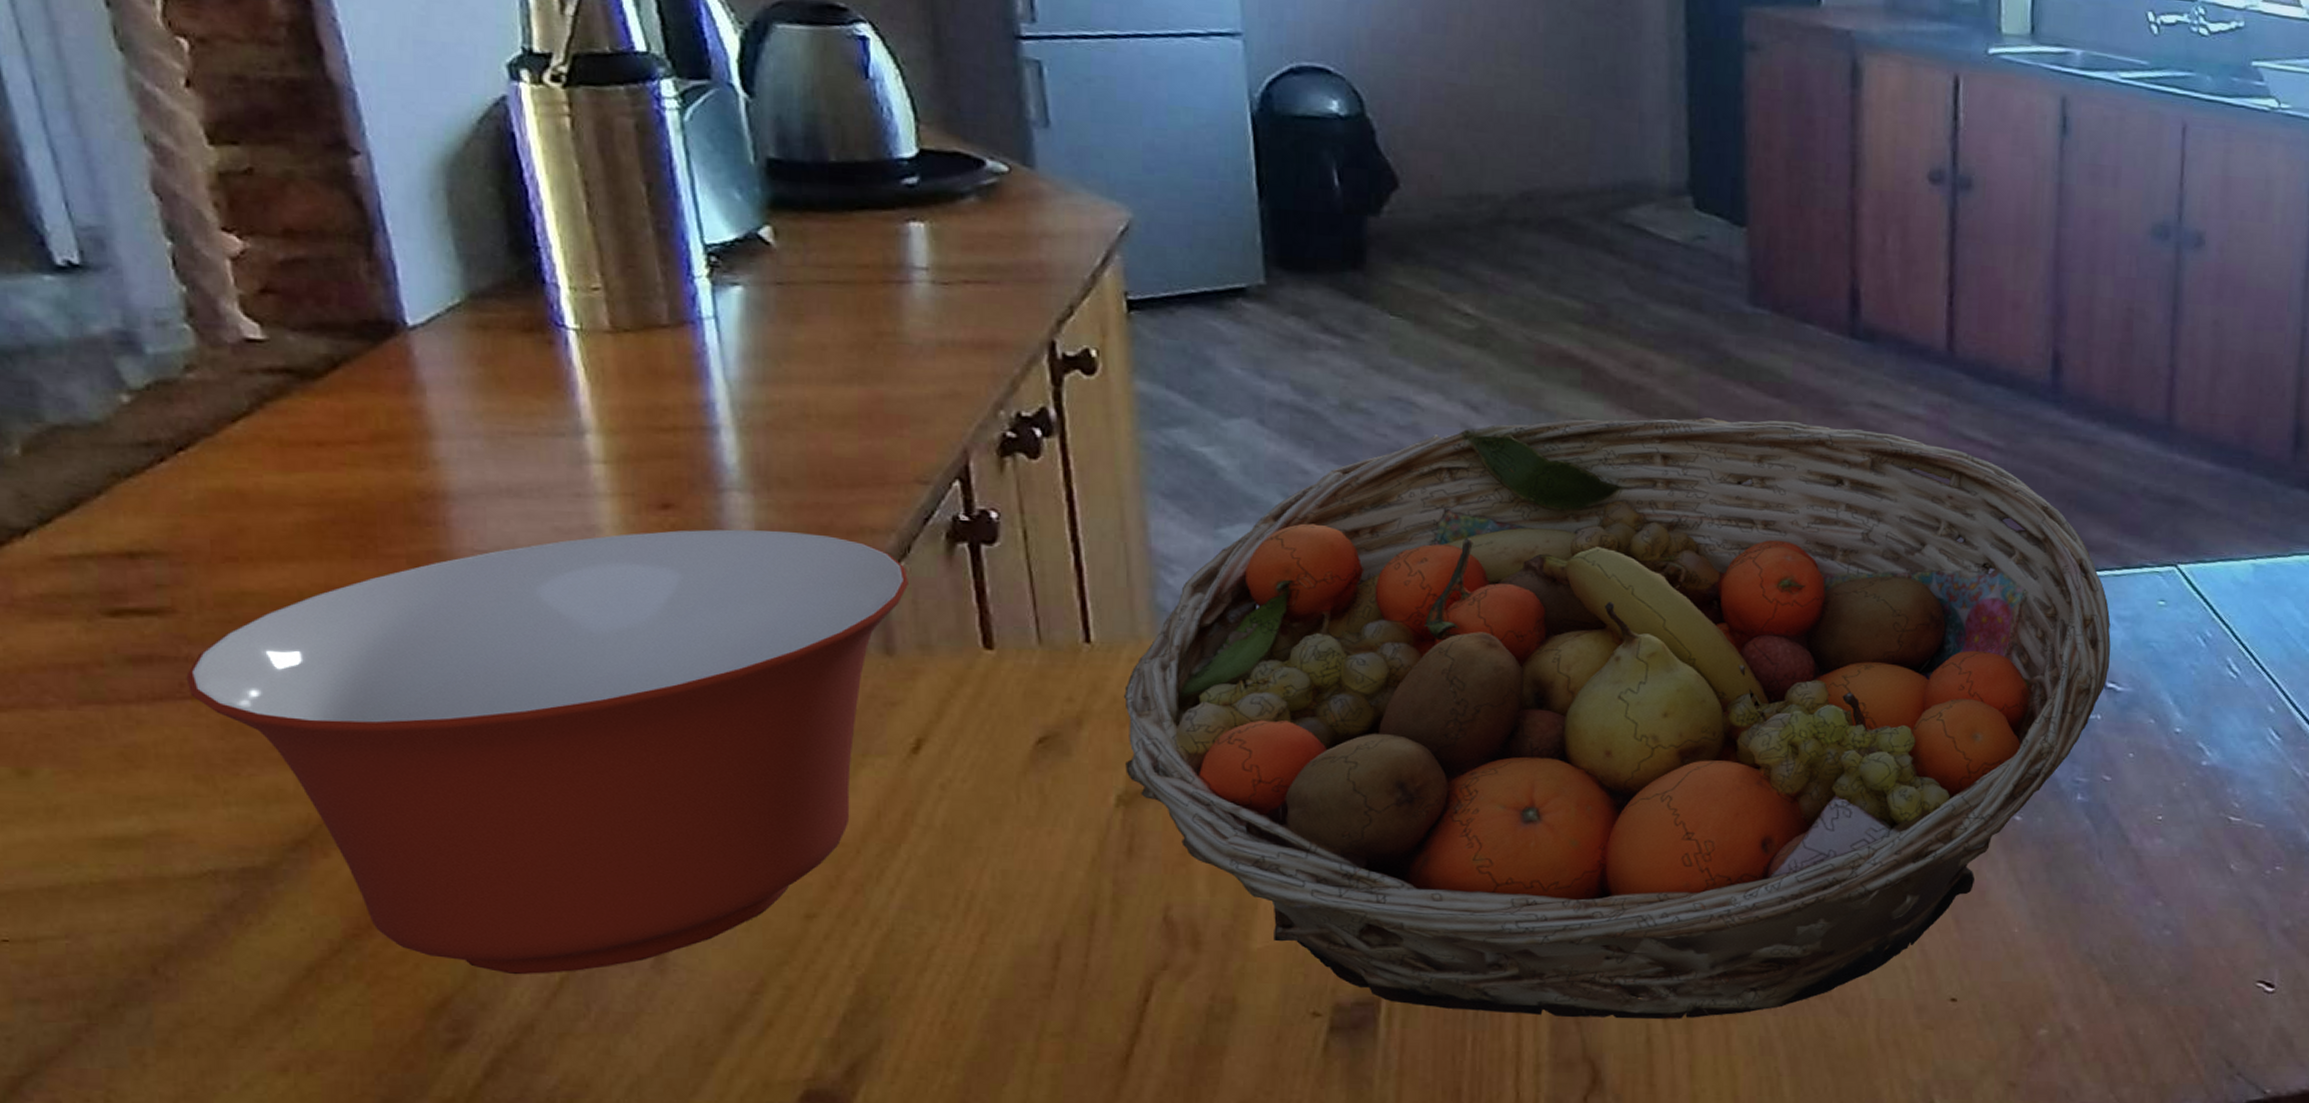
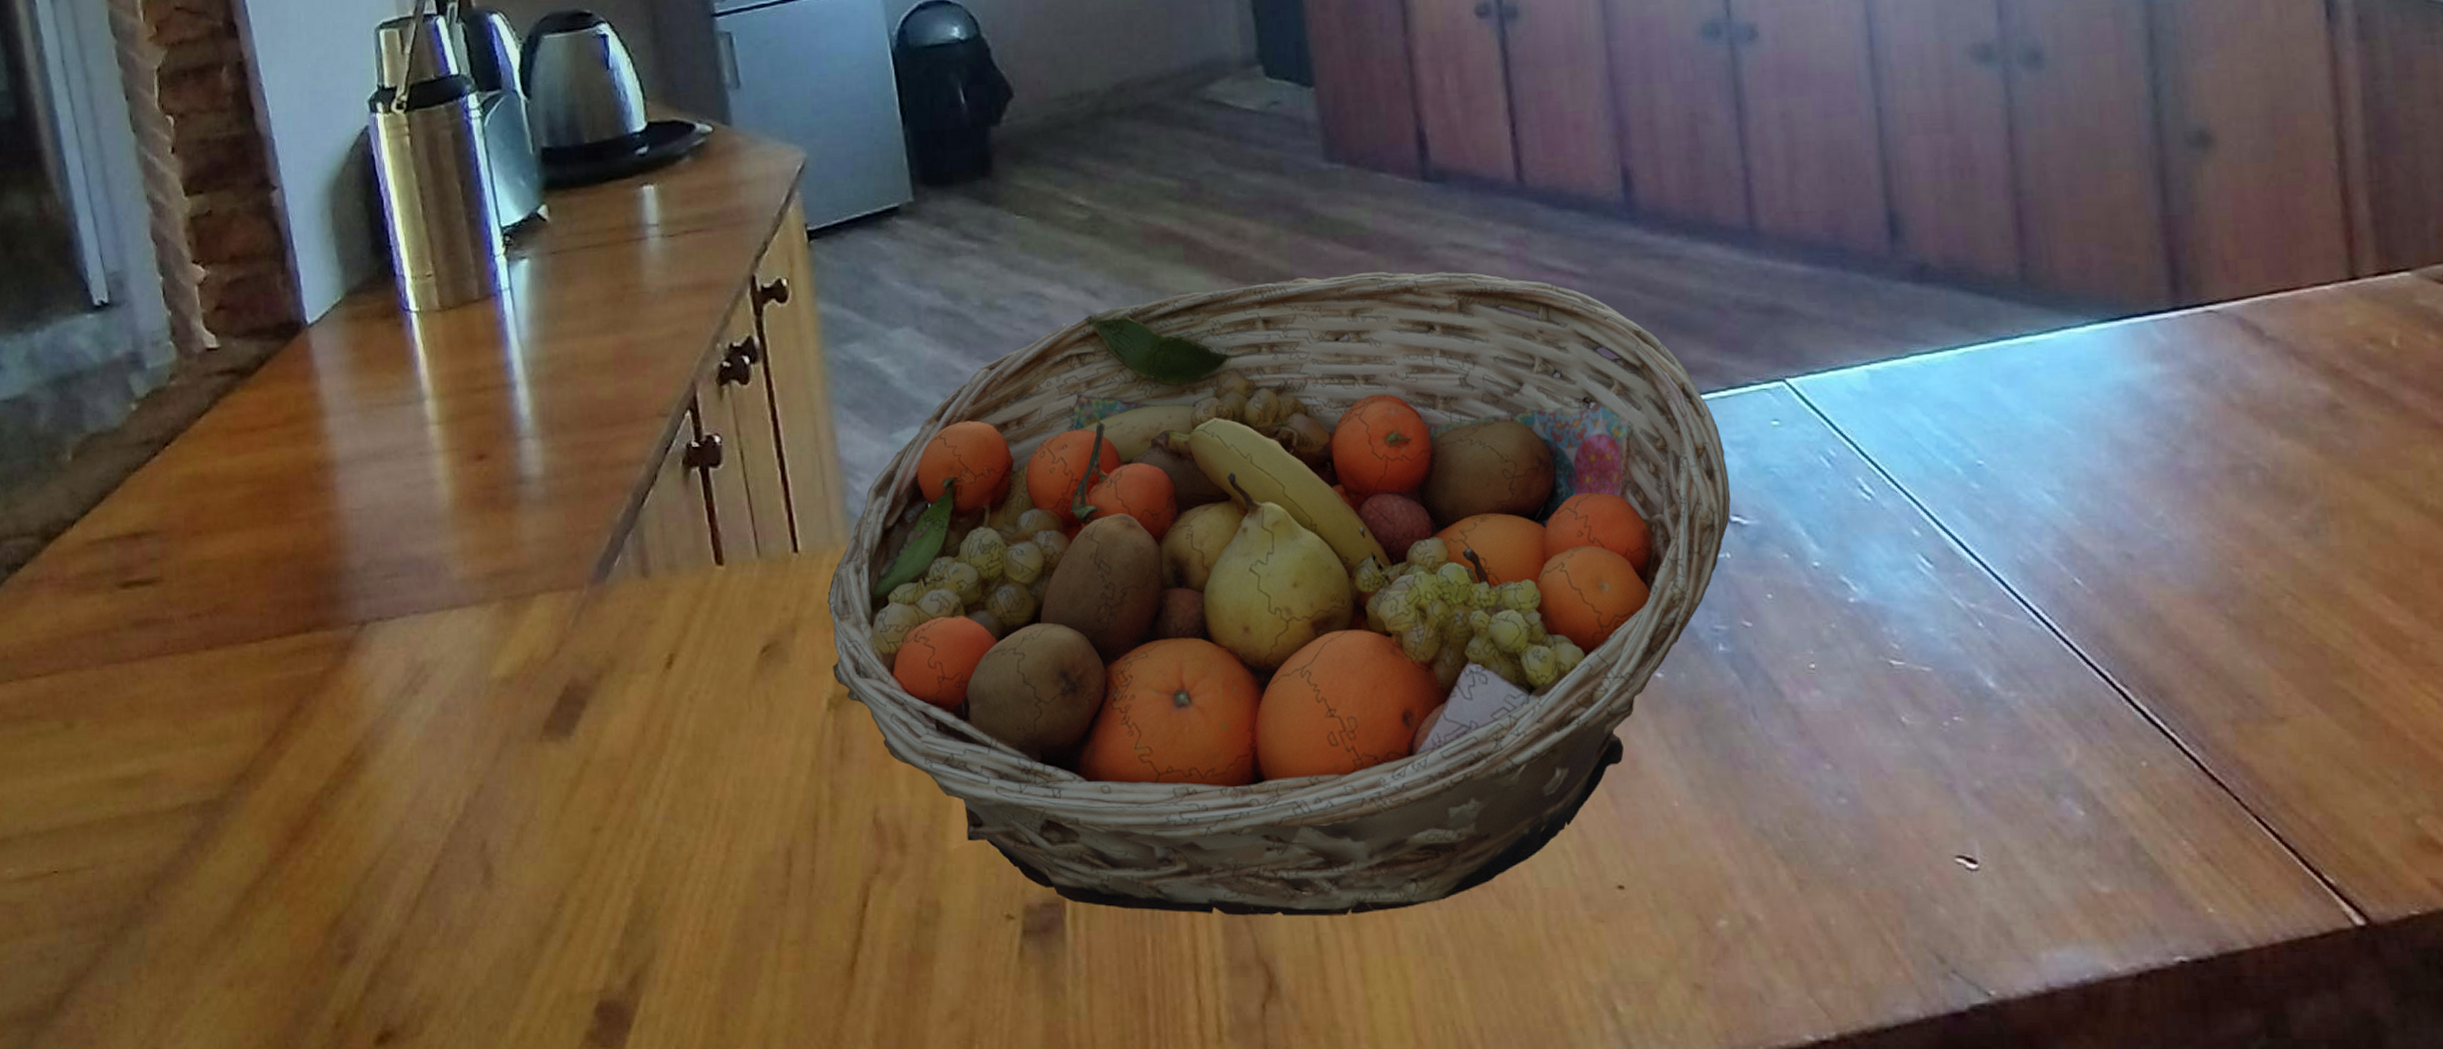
mixing bowl: present [186,529,908,975] -> none [169,470,657,893]

